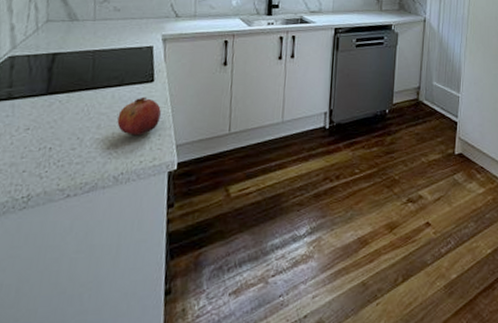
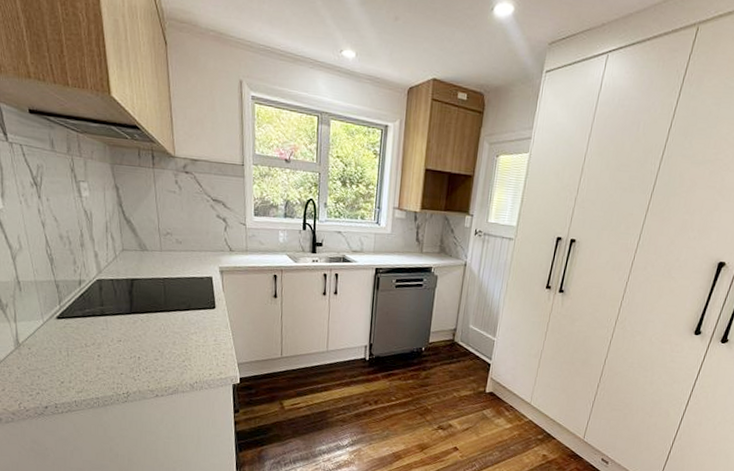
fruit: present [117,97,161,136] -> none [188,321,223,353]

